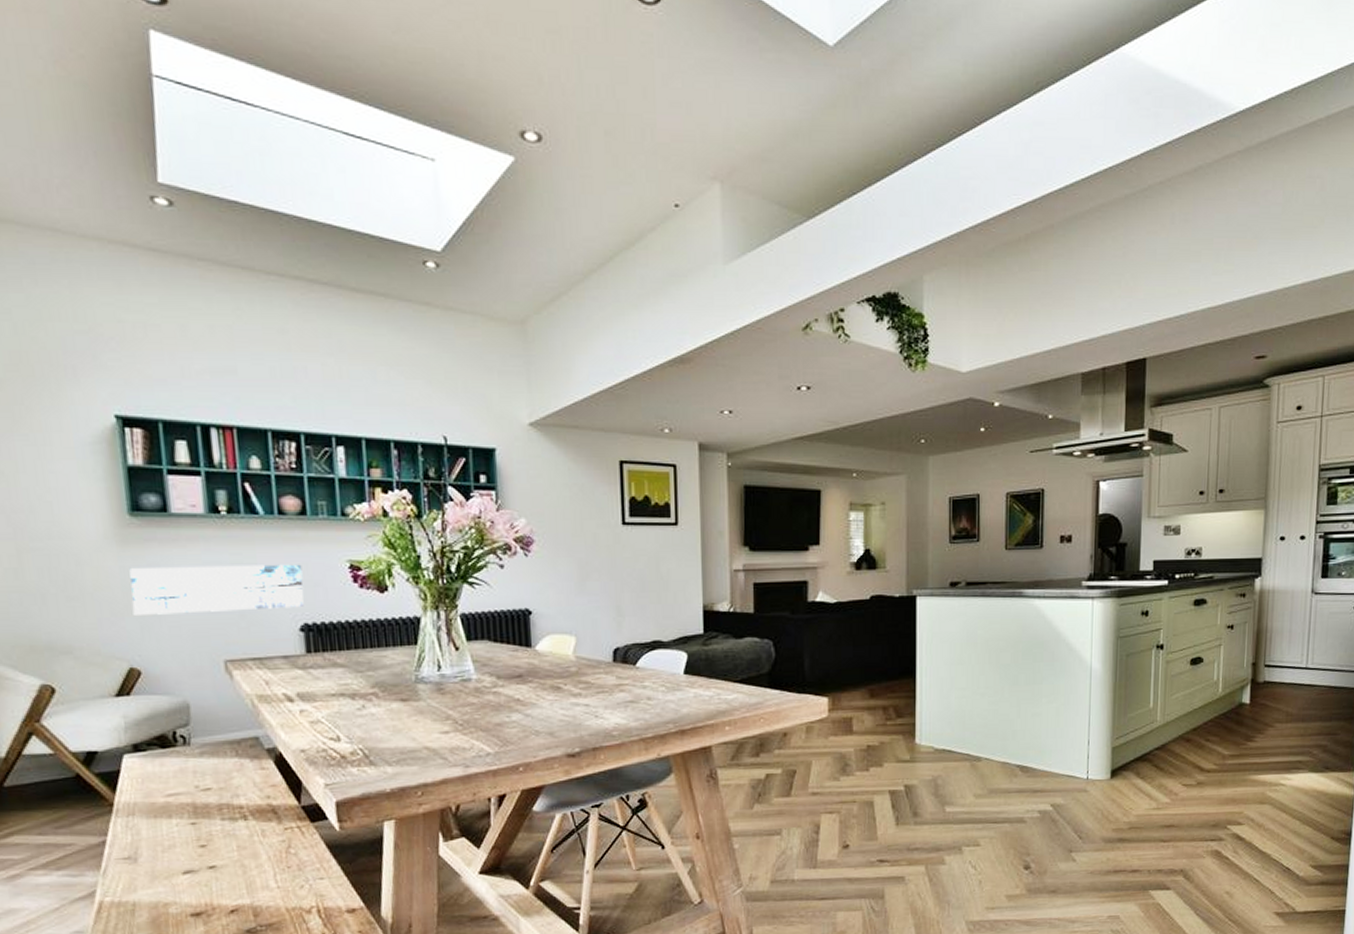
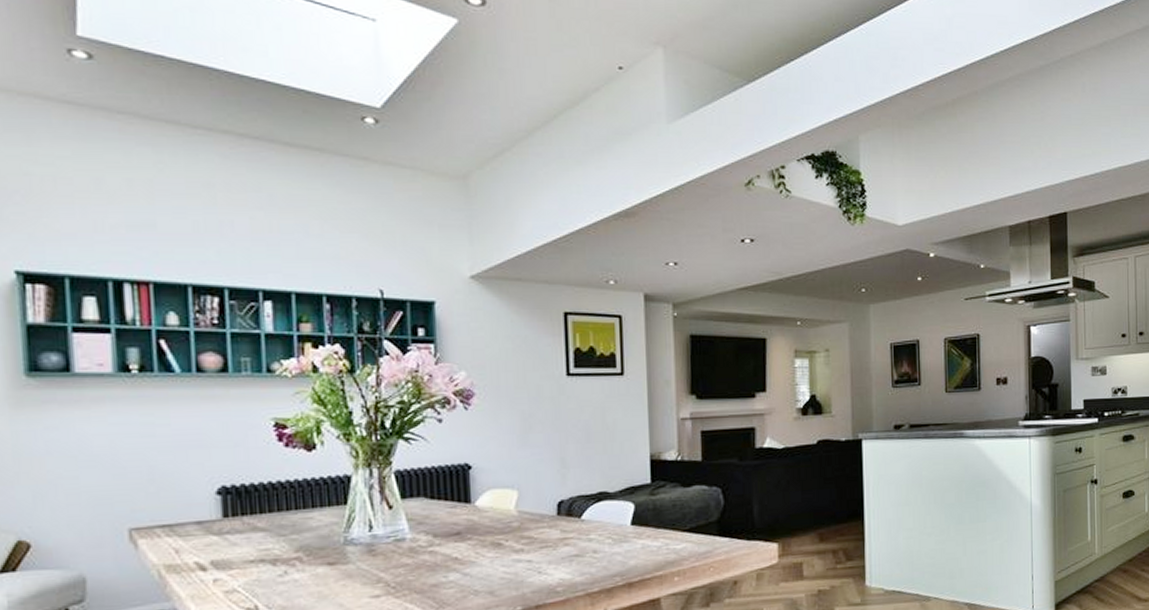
wall art: present [129,564,304,615] -> none [23,423,222,483]

